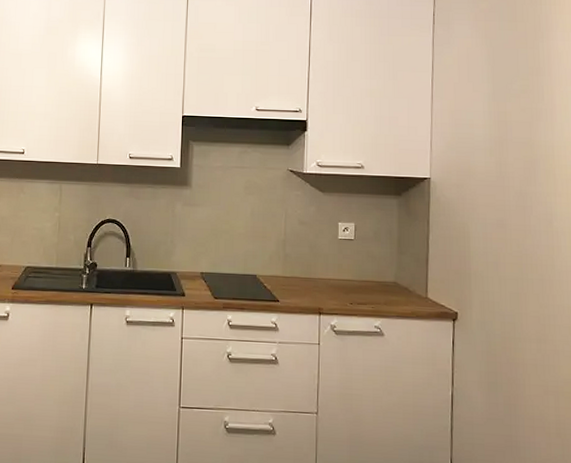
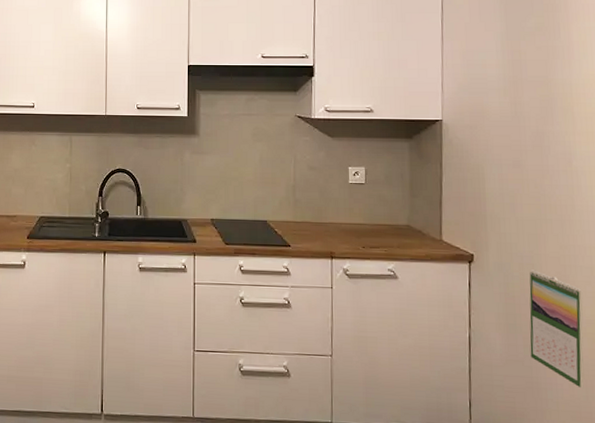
calendar: none [510,328,561,447] -> present [529,269,584,389]

